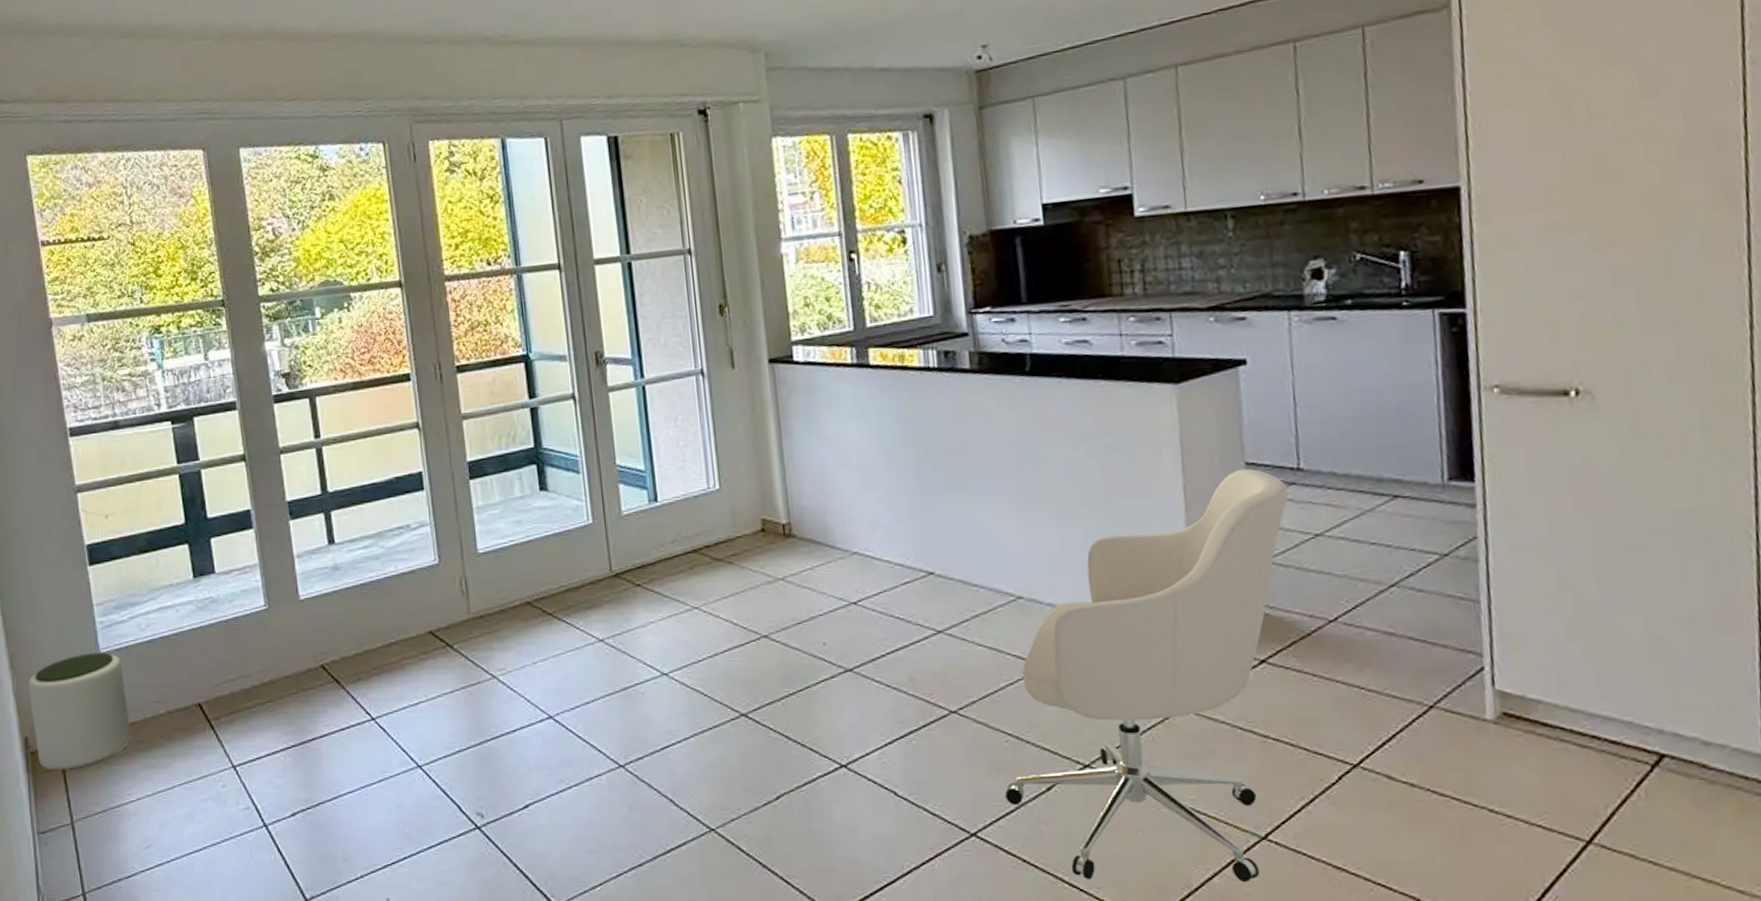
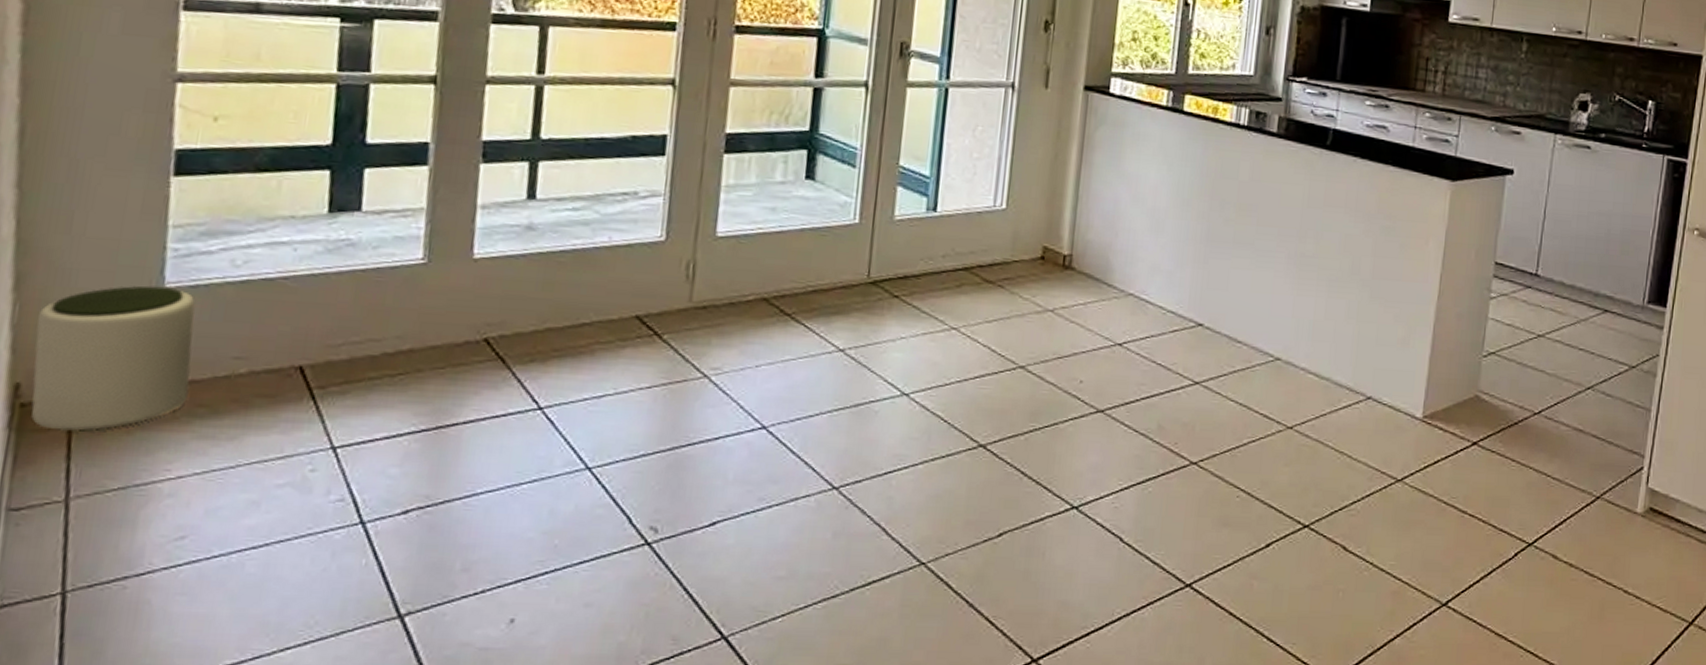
chair: present [1005,469,1288,883] -> none [1226,267,1524,645]

